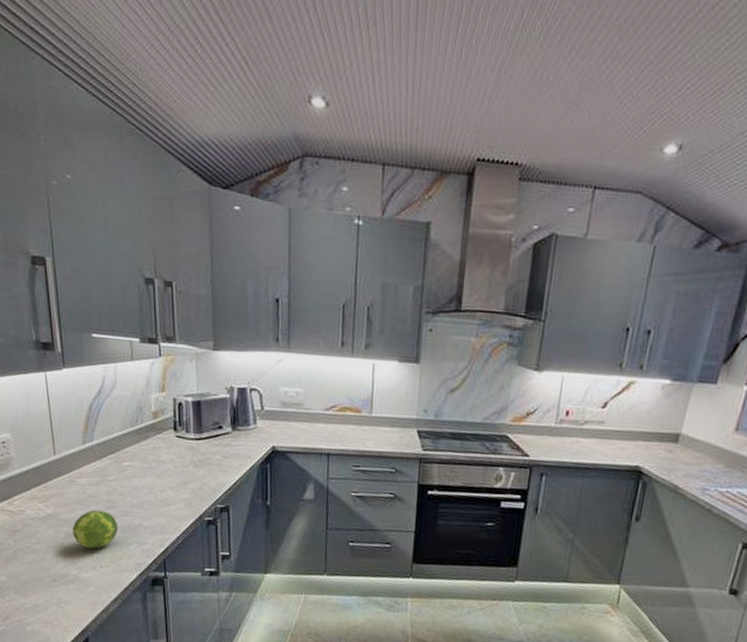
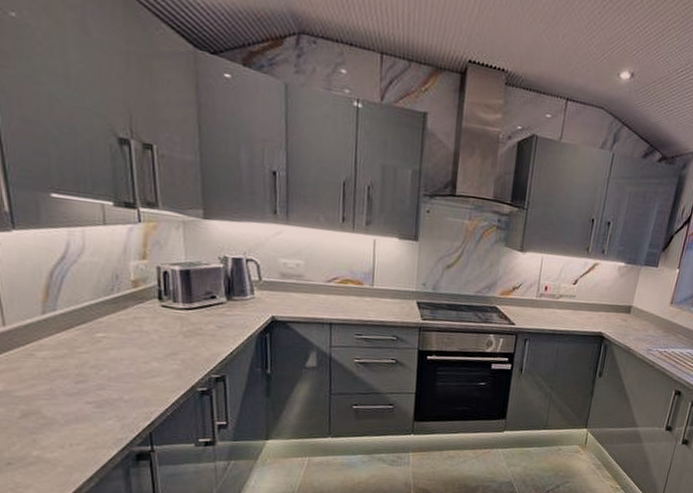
fruit: present [73,509,118,549] -> none [32,384,92,427]

